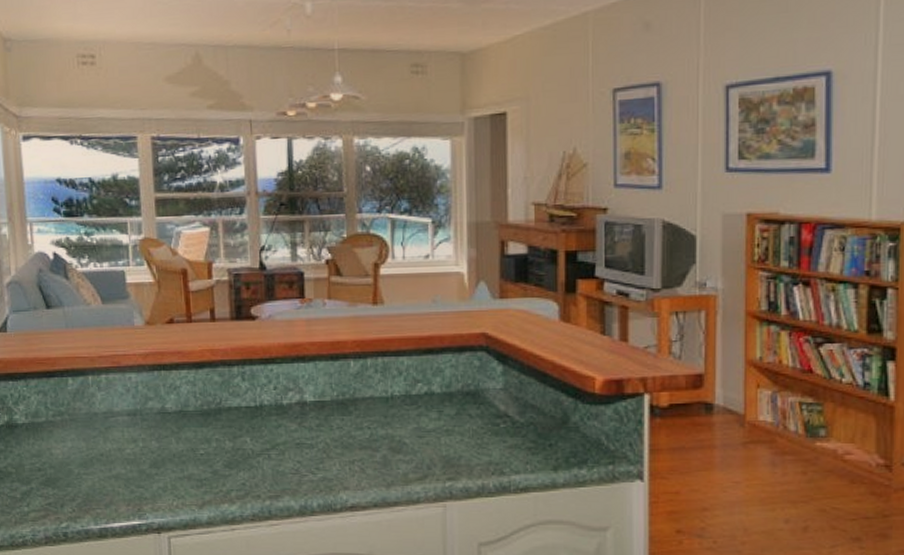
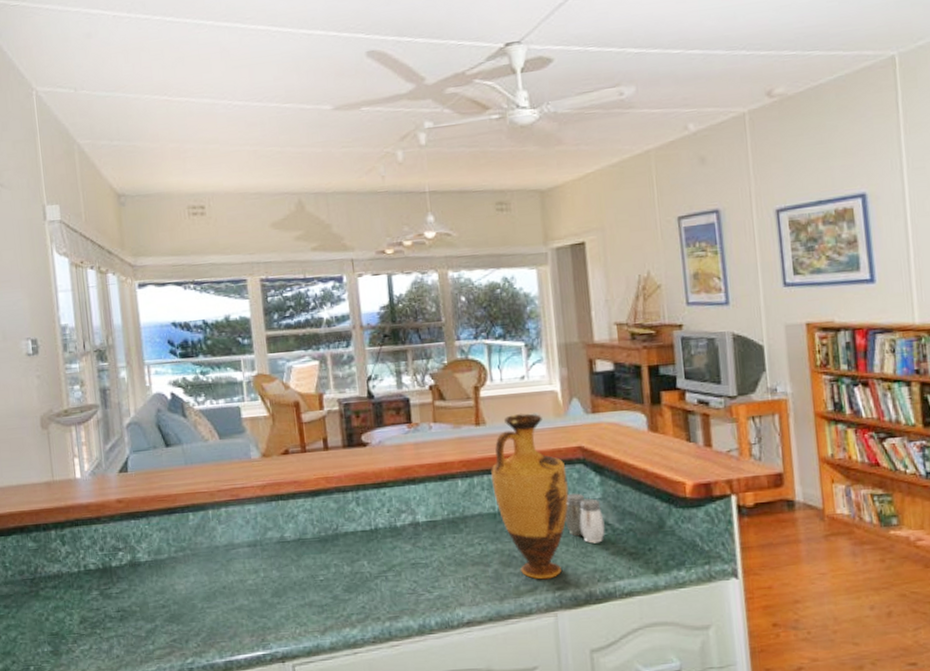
vase: none [386,295,468,469] -> present [491,413,569,580]
salt and pepper shaker: none [461,381,504,435] -> present [565,493,605,544]

